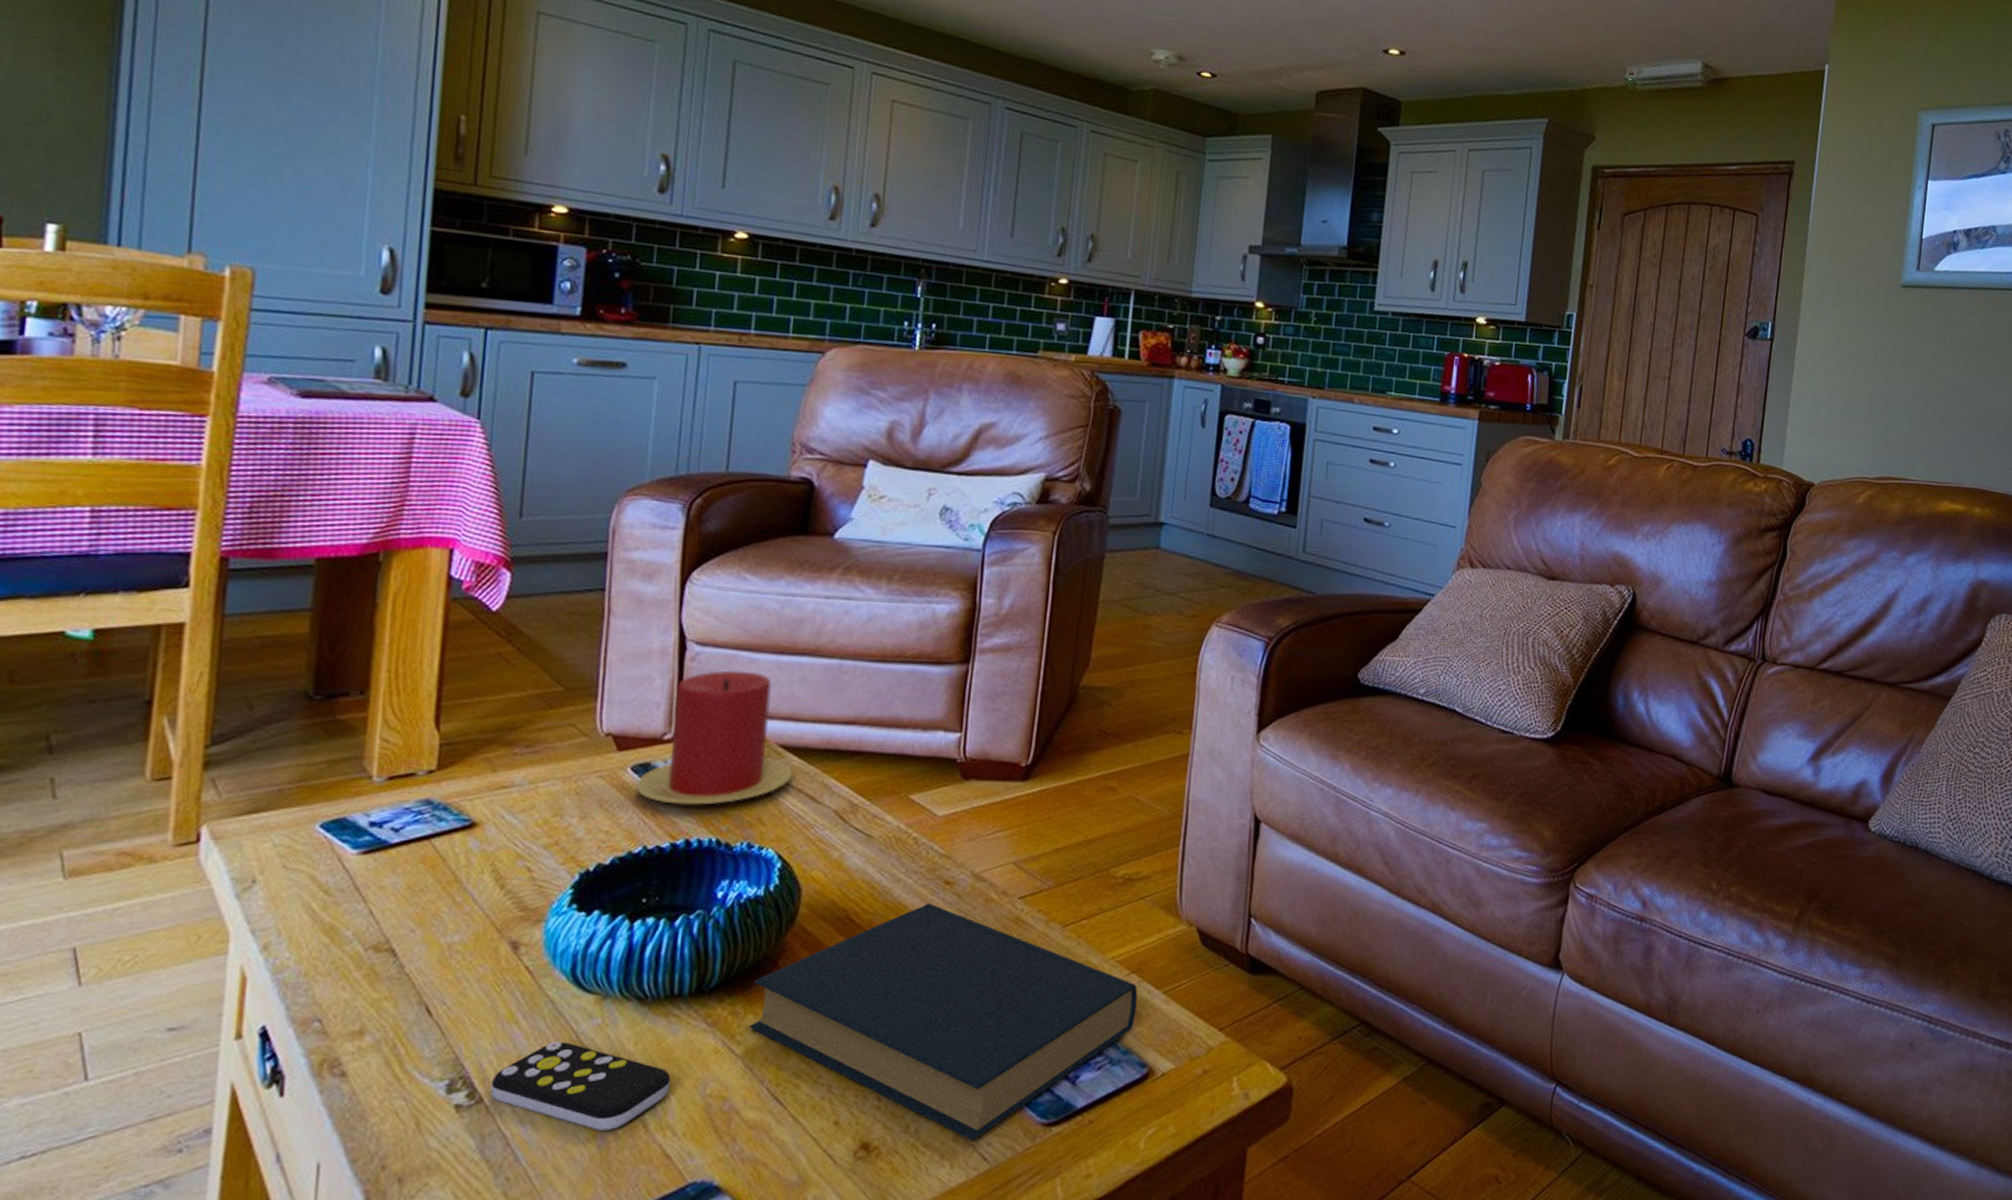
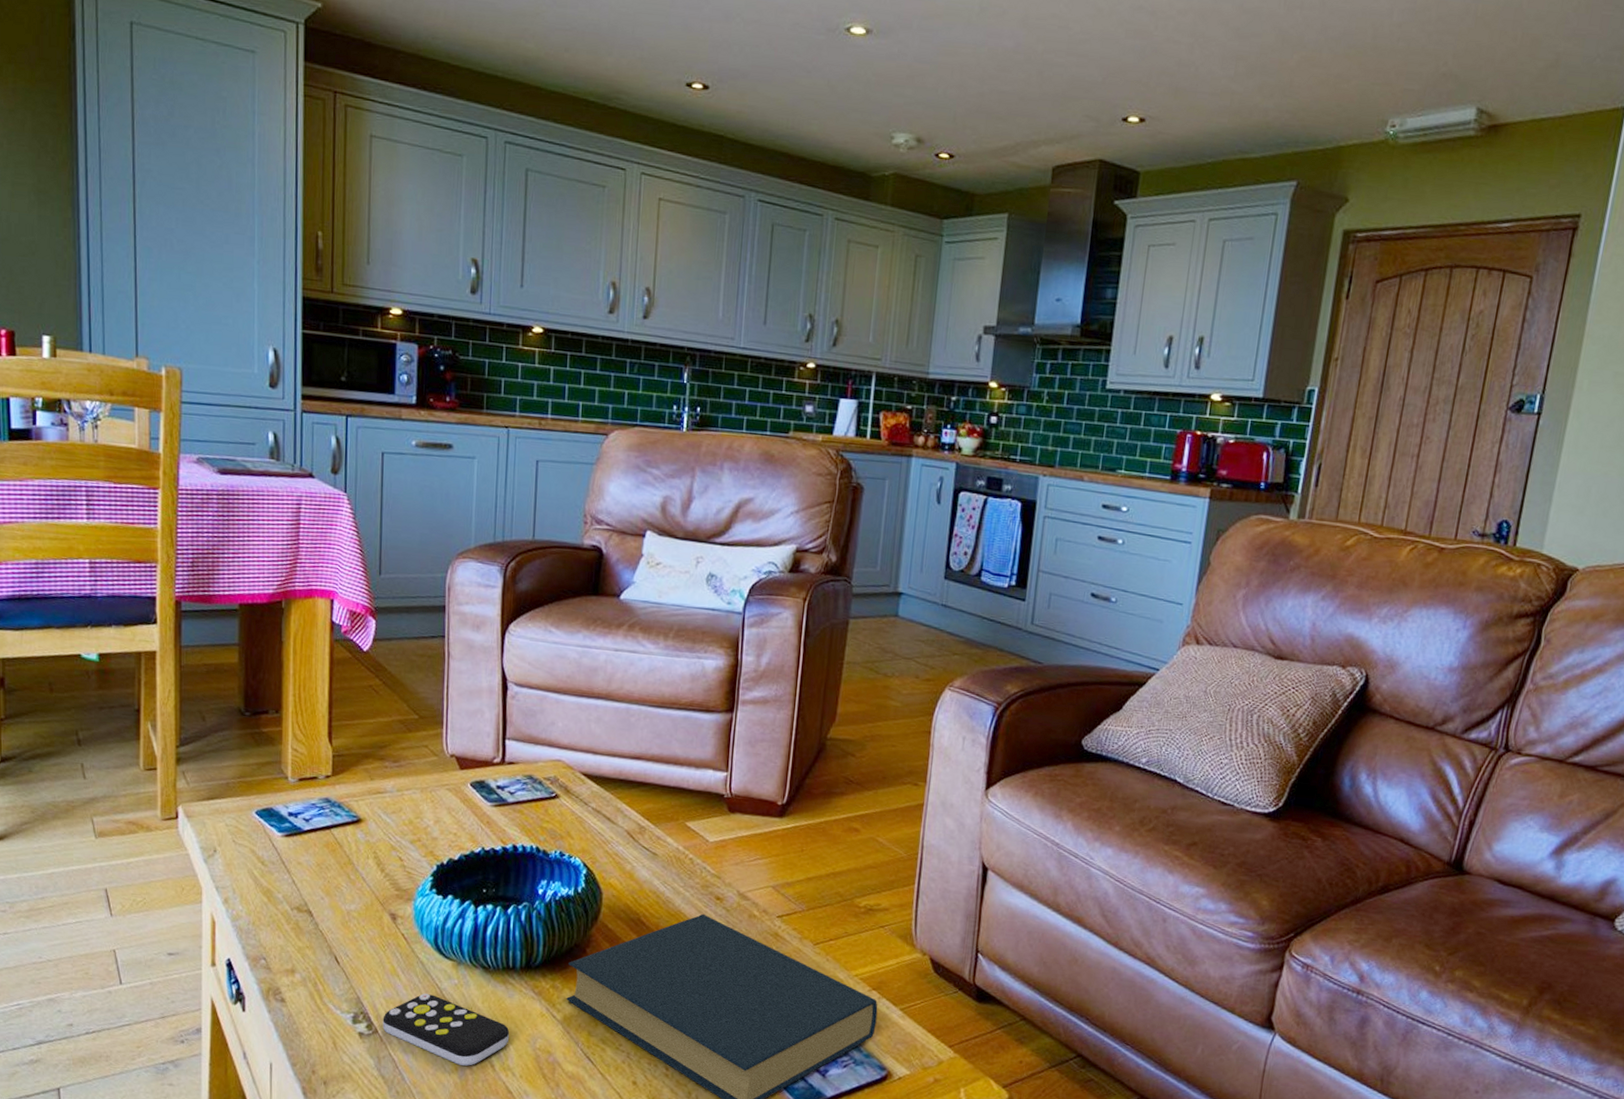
candle: present [636,670,792,805] -> none [475,708,592,818]

